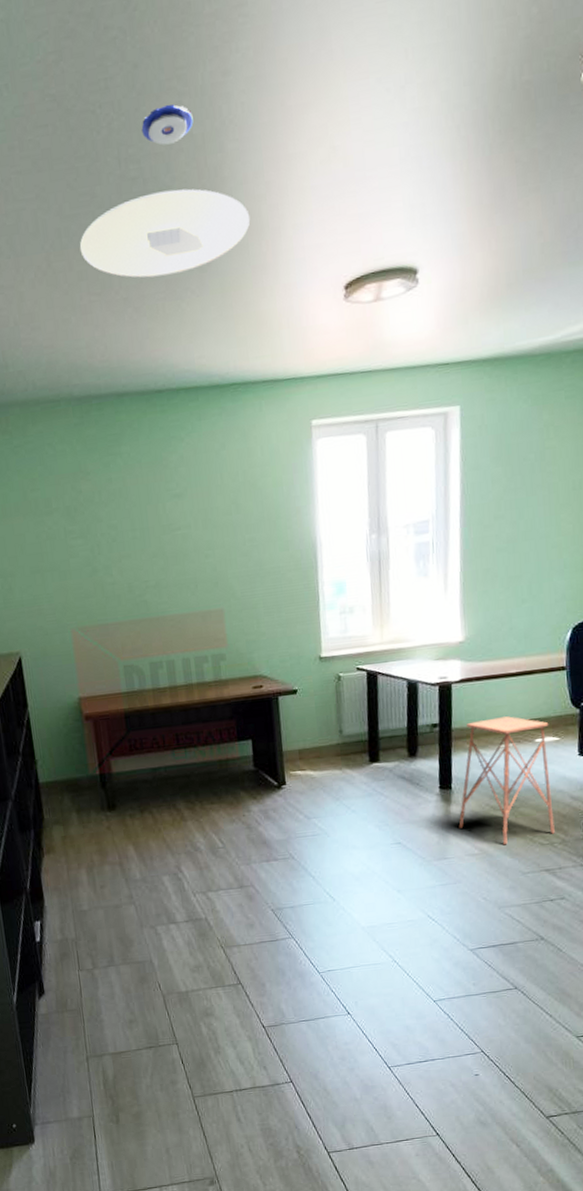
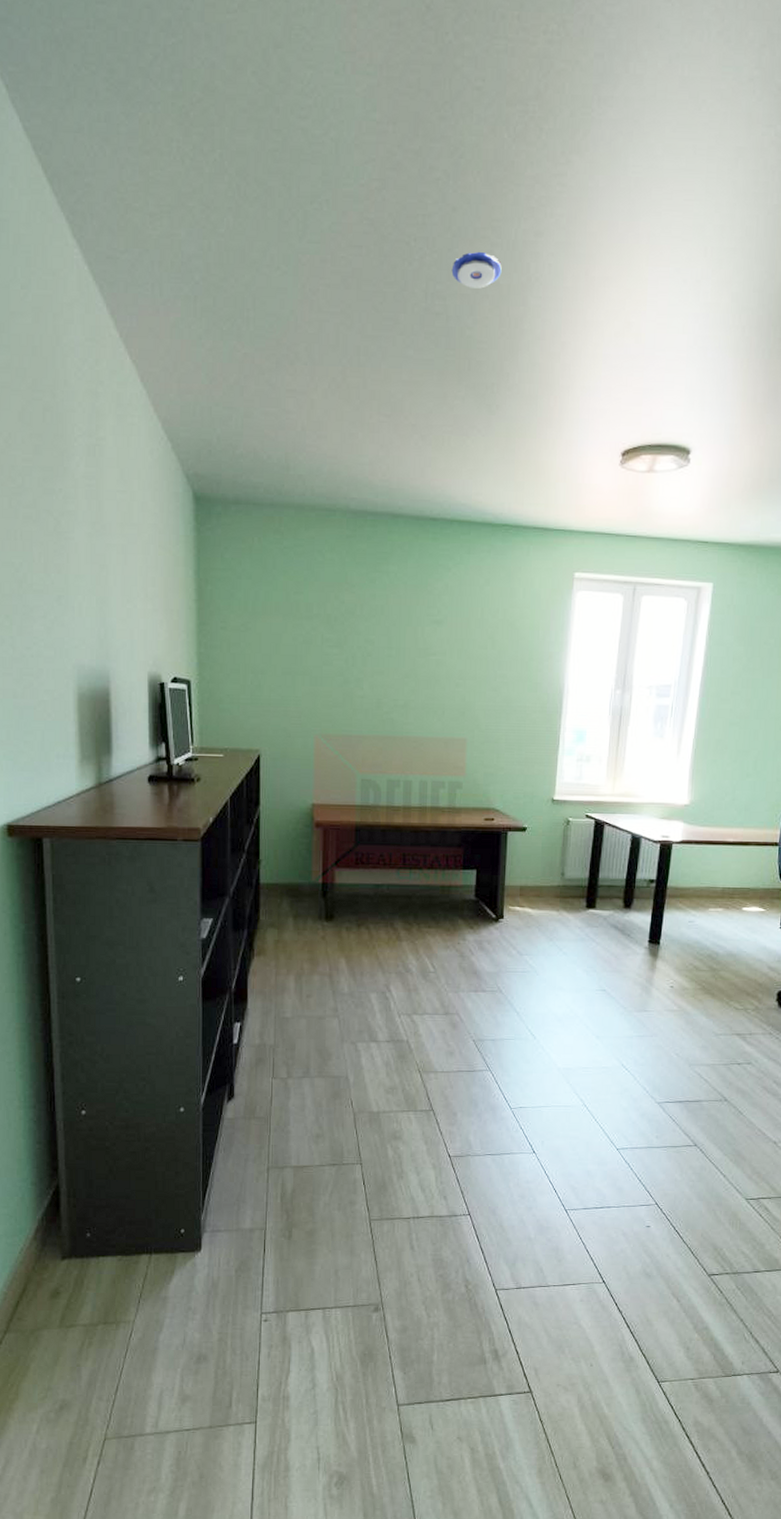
ceiling light: present [79,188,251,278] -> none [376,331,543,411]
side table: present [458,716,555,845] -> none [662,882,757,1005]

